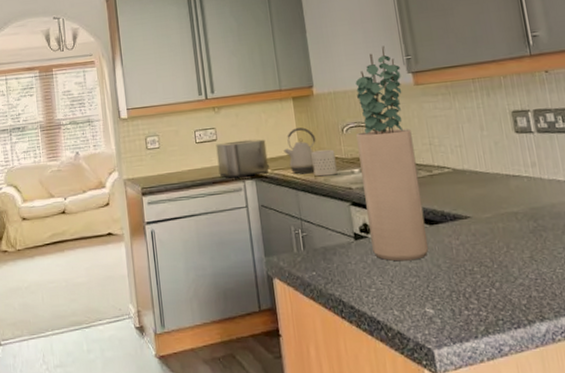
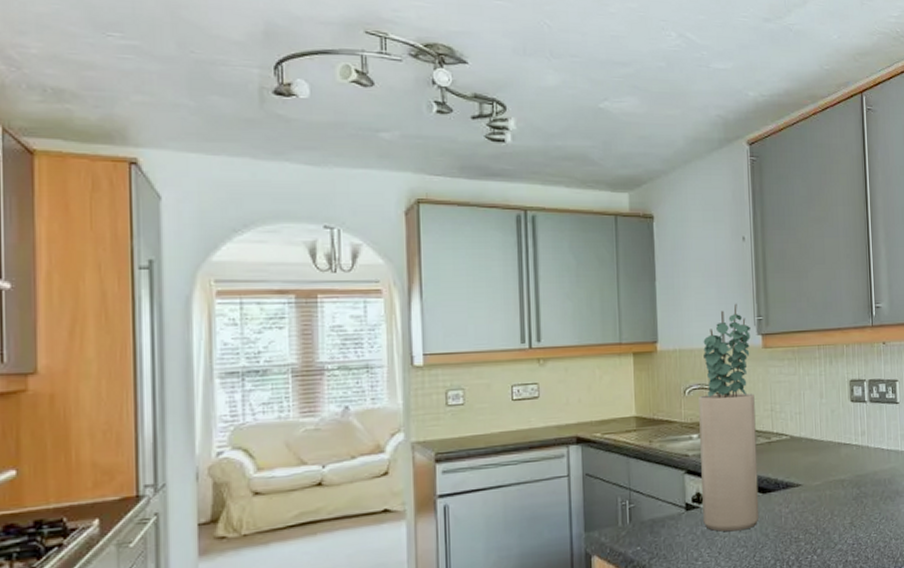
toaster: present [215,138,270,178] -> none [537,398,600,443]
kettle: present [283,127,316,174] -> none [617,387,655,439]
mug: present [311,149,338,177] -> none [648,412,675,442]

